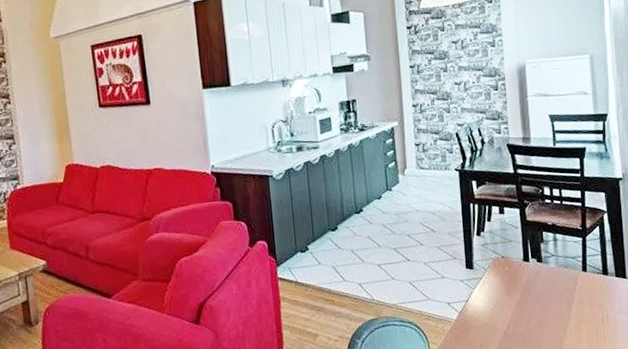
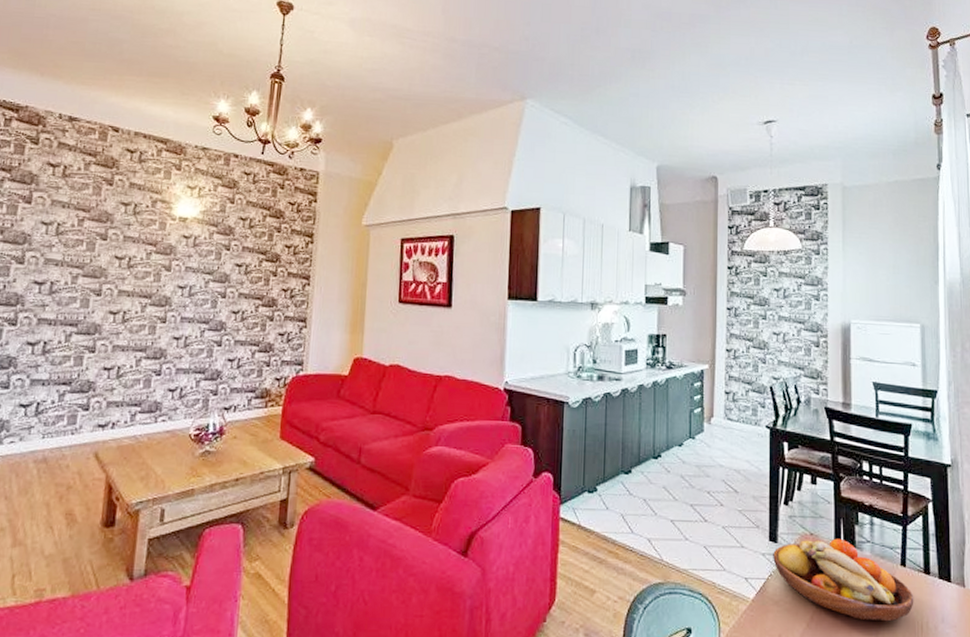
fruit bowl: none [470,256,596,322] -> present [773,538,914,622]

